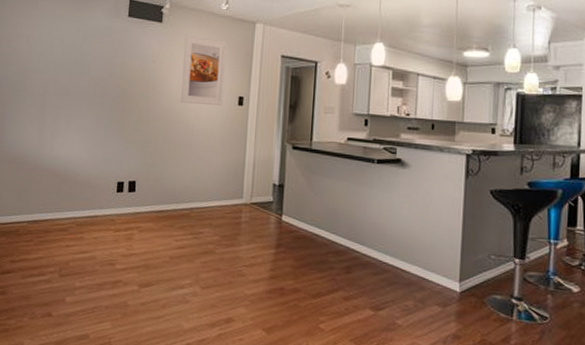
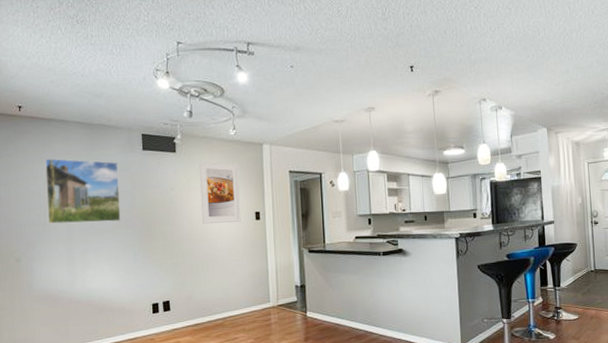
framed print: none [24,15,102,89] -> present [45,158,121,224]

